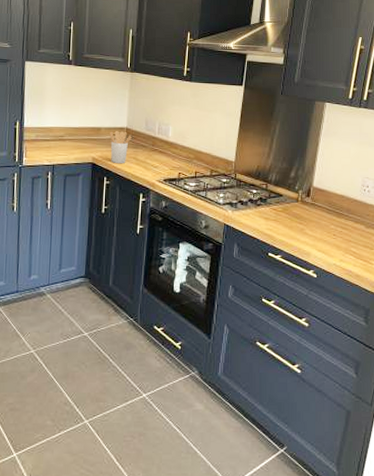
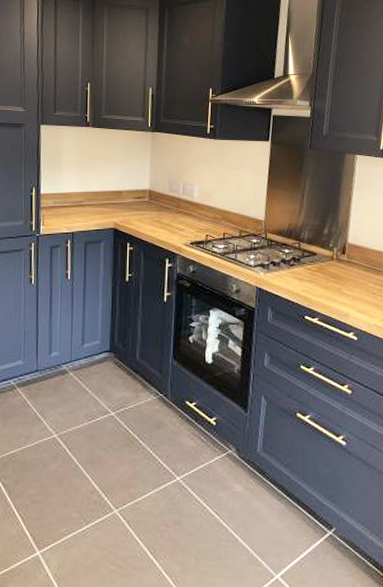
utensil holder: present [110,131,132,164] -> none [131,193,155,229]

